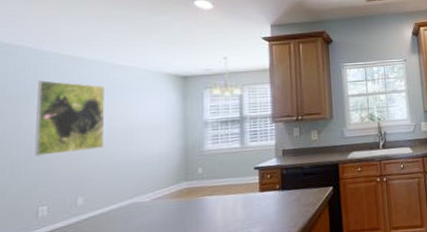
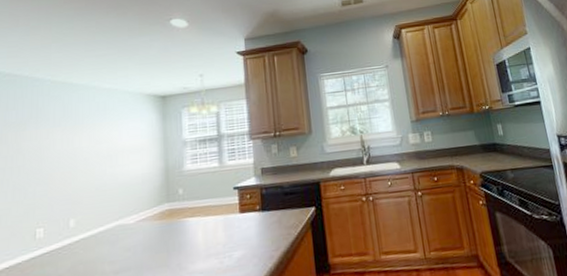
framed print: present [34,80,105,156] -> none [32,106,92,180]

